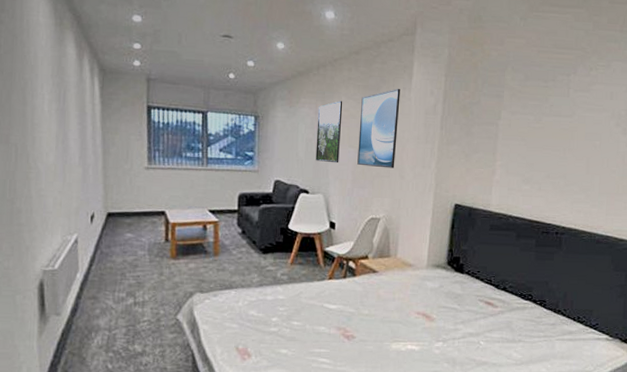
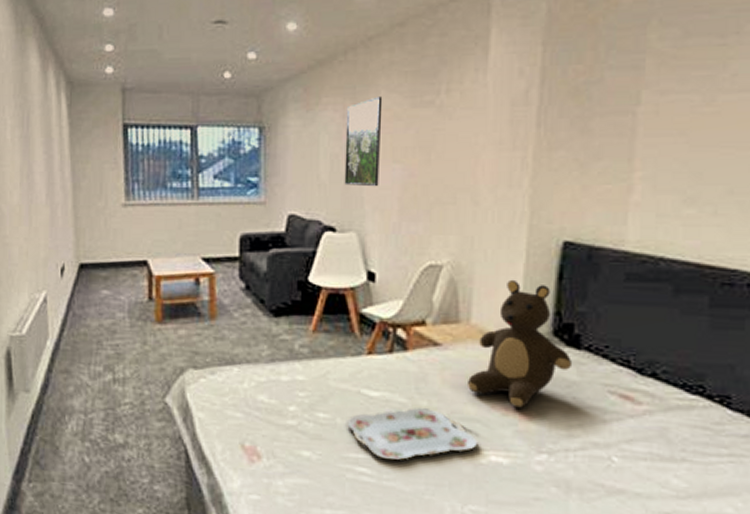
serving tray: none [313,315,400,352] -> present [347,408,478,460]
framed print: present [357,88,401,169] -> none [406,70,471,191]
teddy bear: none [394,228,458,313] -> present [468,279,571,408]

